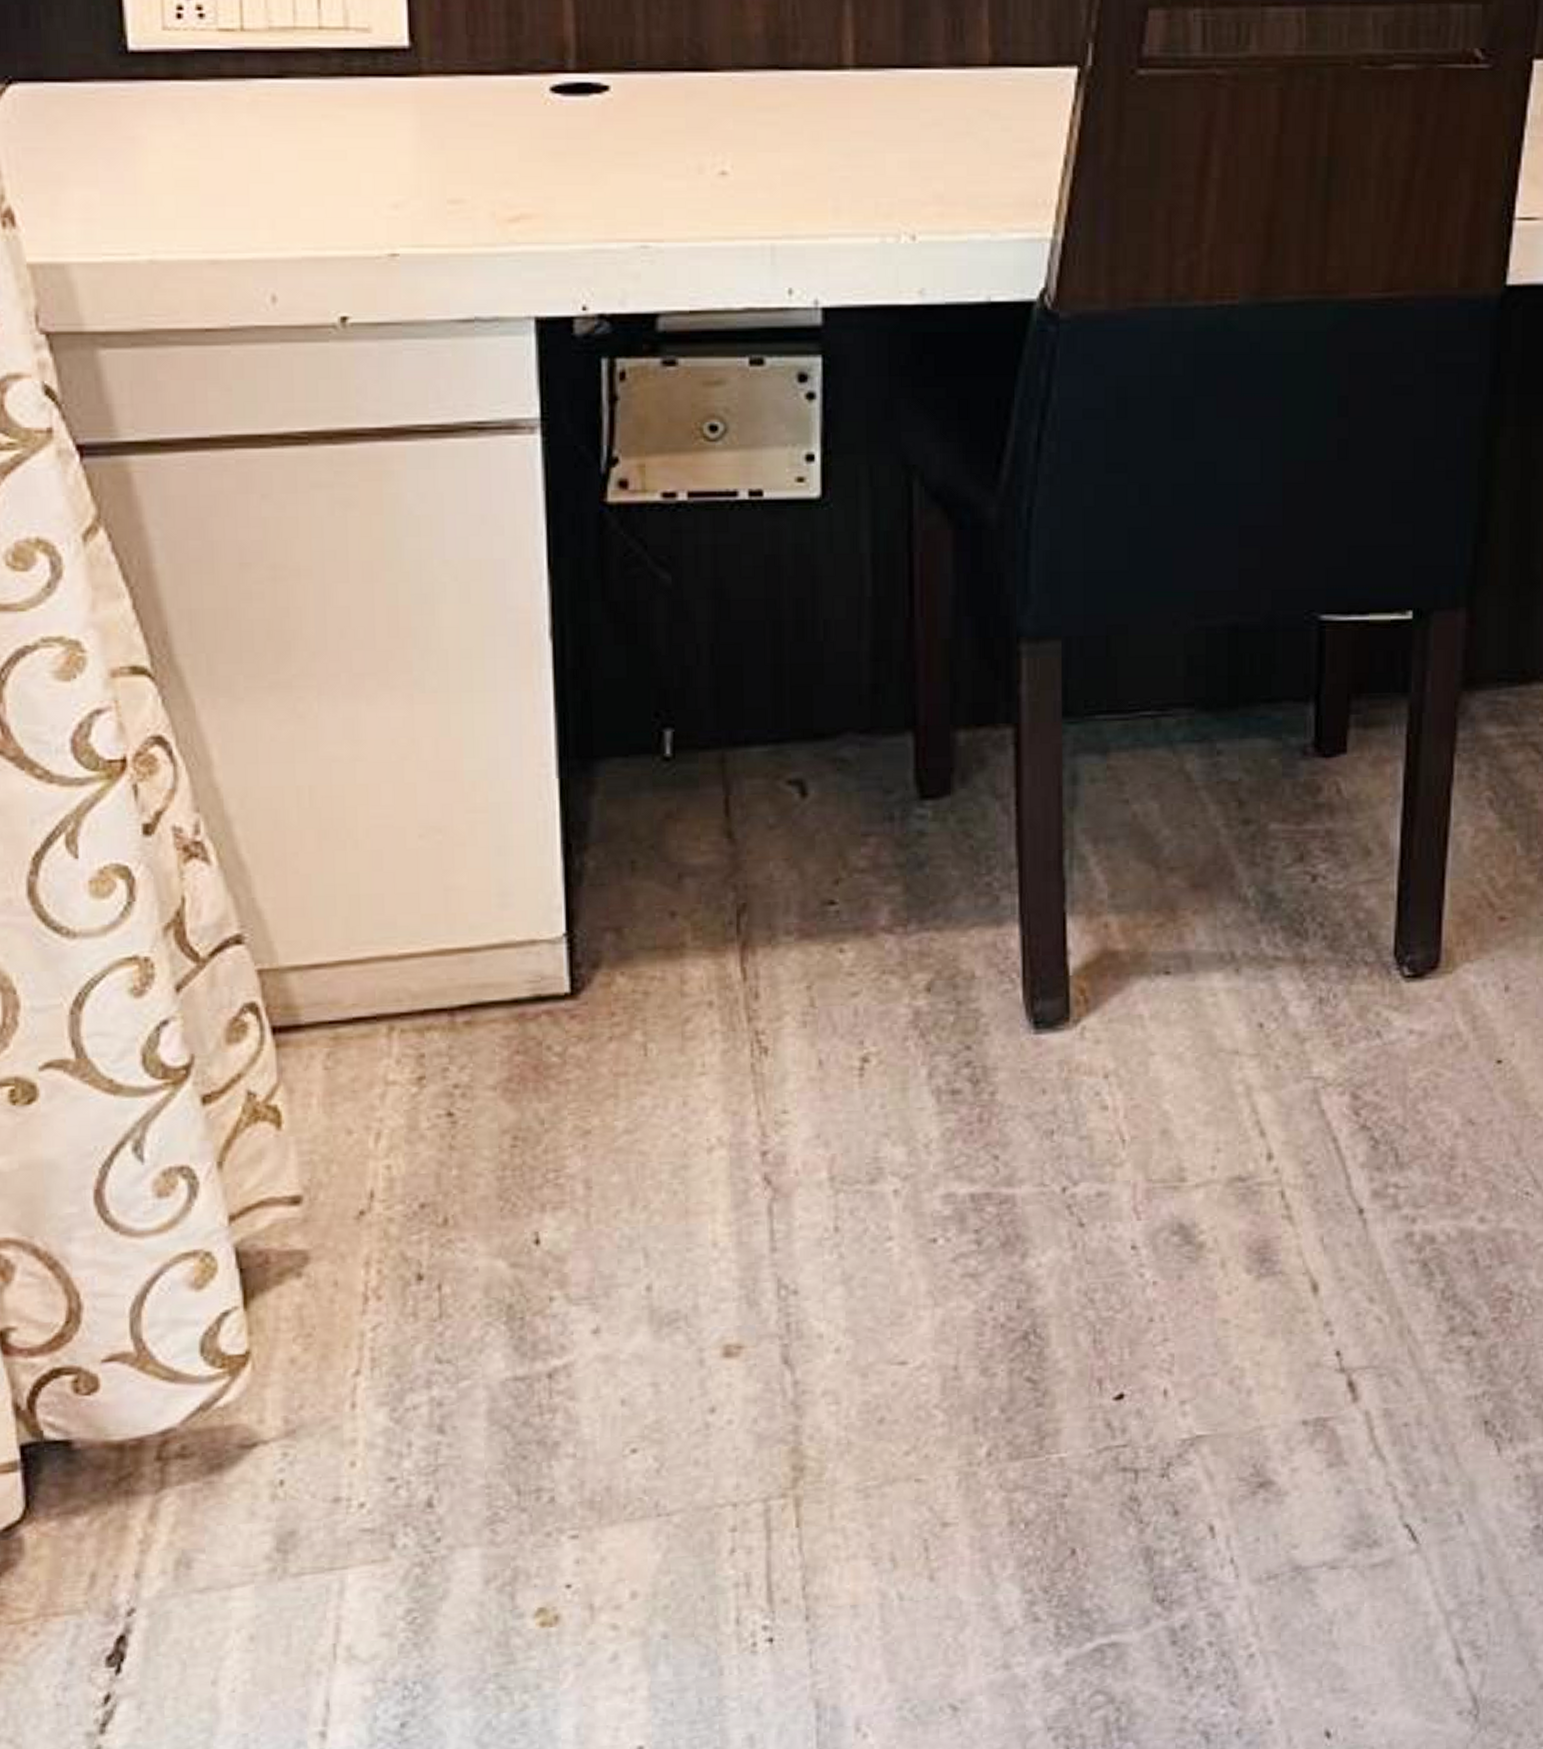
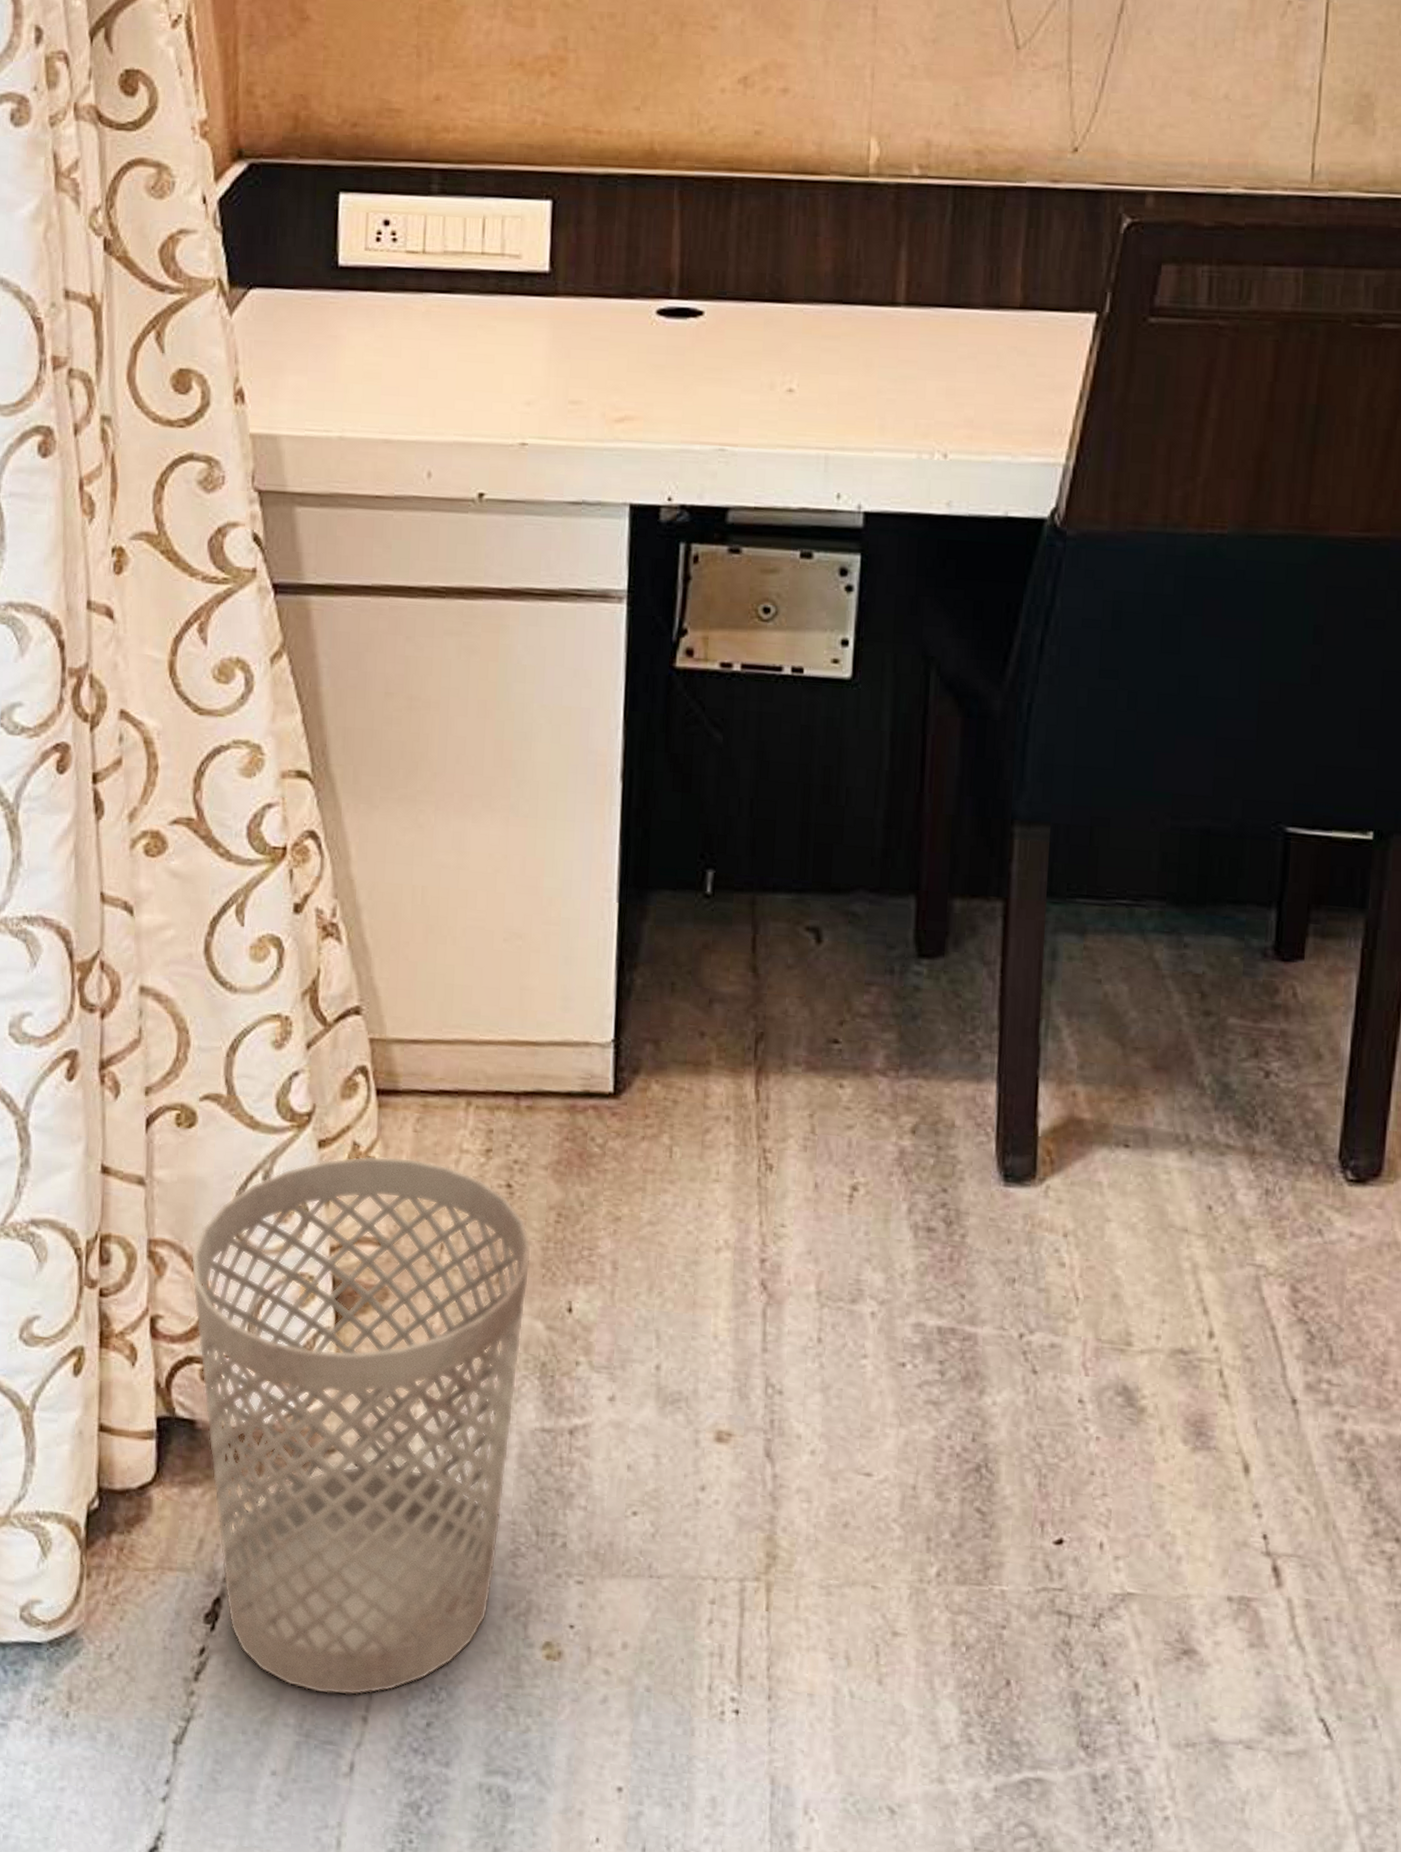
wastebasket: none [47,1100,485,1718] -> present [191,1155,532,1696]

